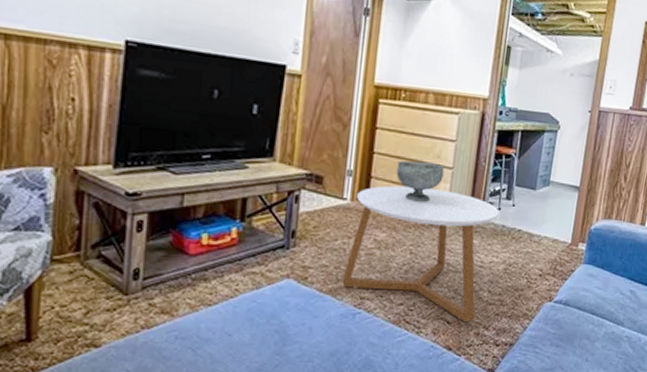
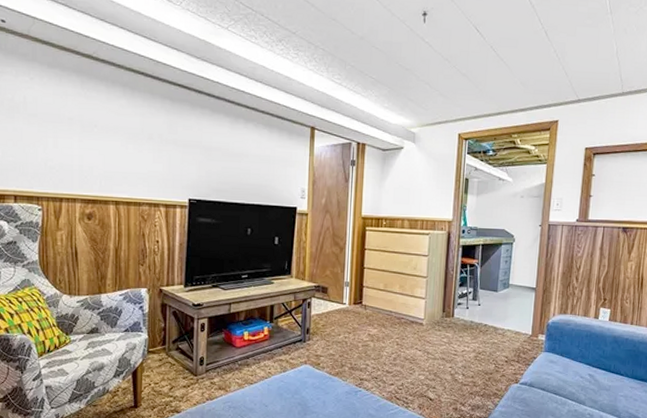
coffee table: present [342,185,499,323] -> none [346,292,467,400]
decorative bowl: present [396,160,445,203] -> none [382,272,420,305]

